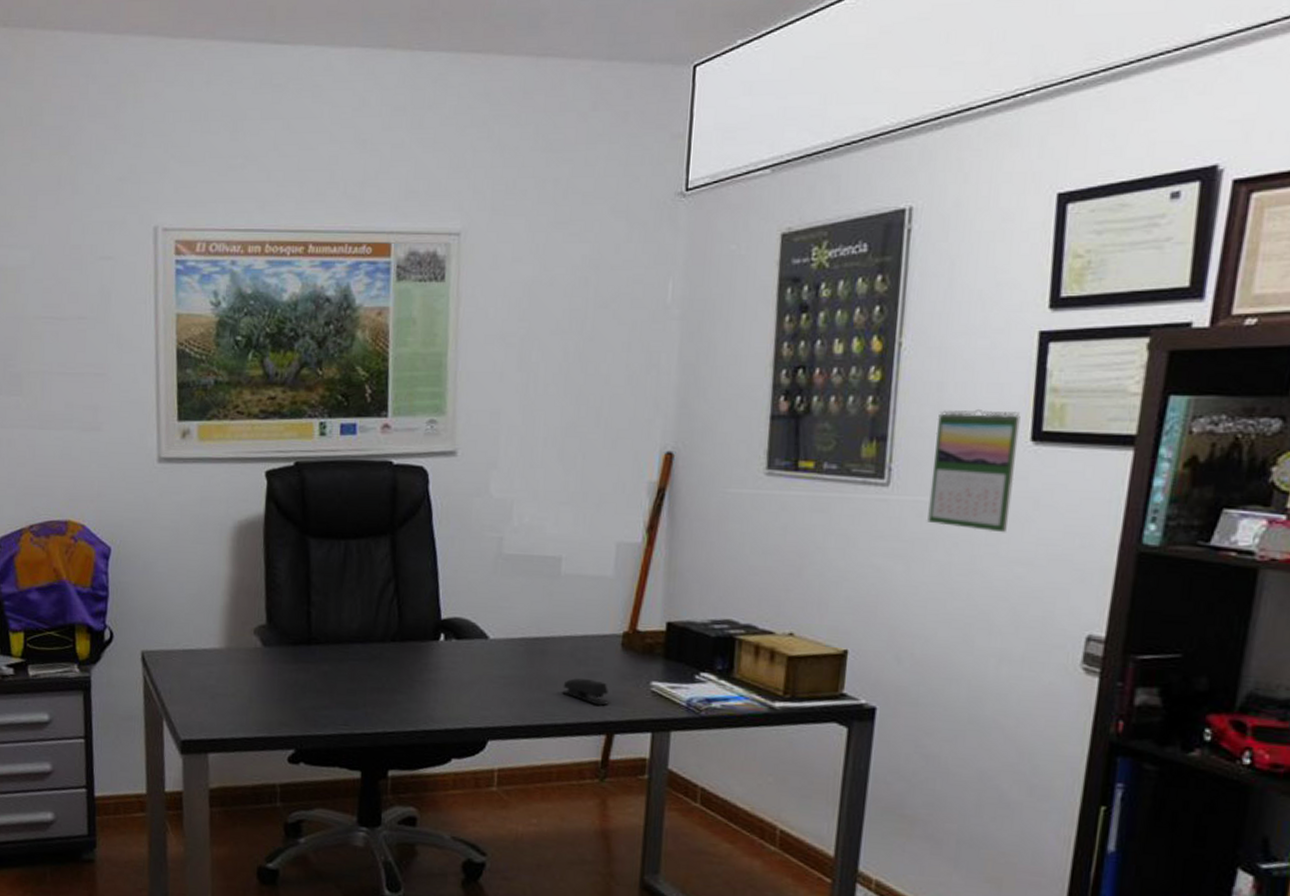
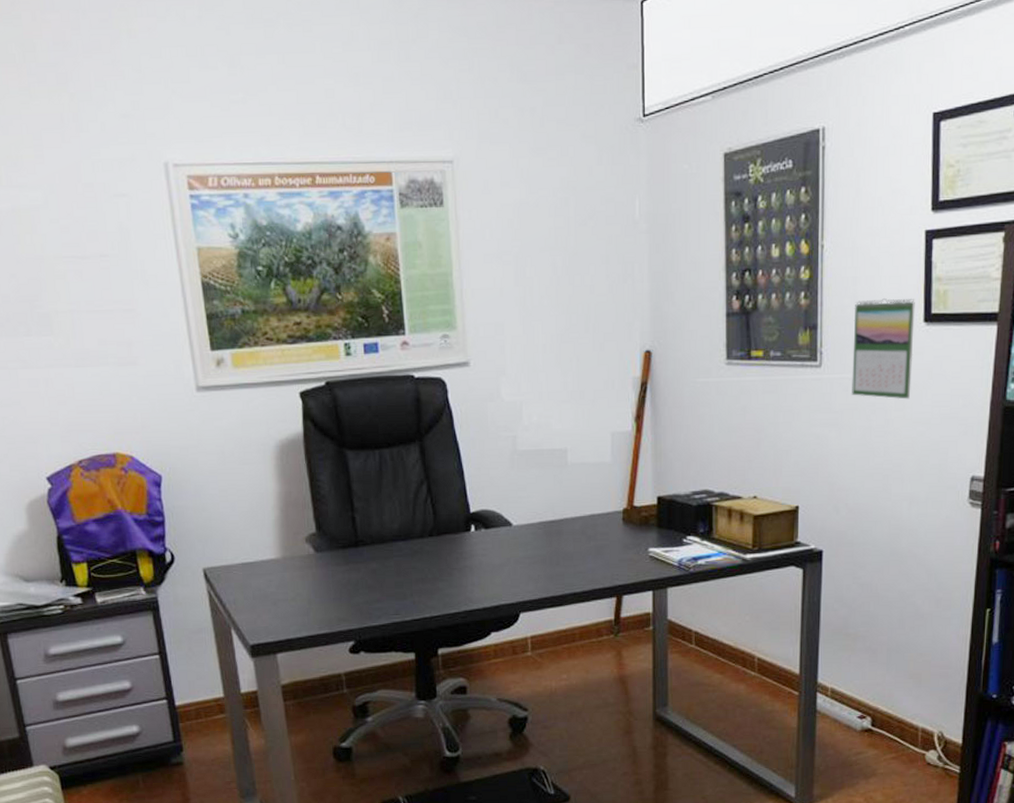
stapler: present [562,678,609,706] -> none [578,552,616,573]

